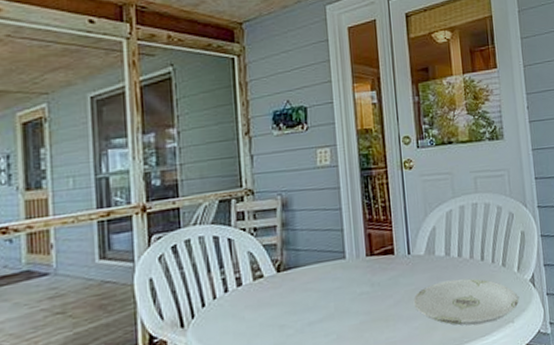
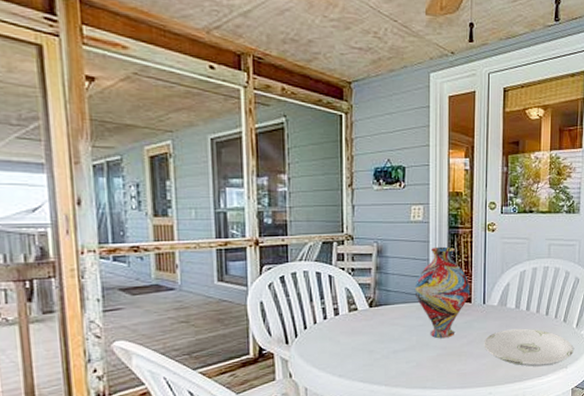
vase: none [327,191,392,302] -> present [414,246,471,339]

